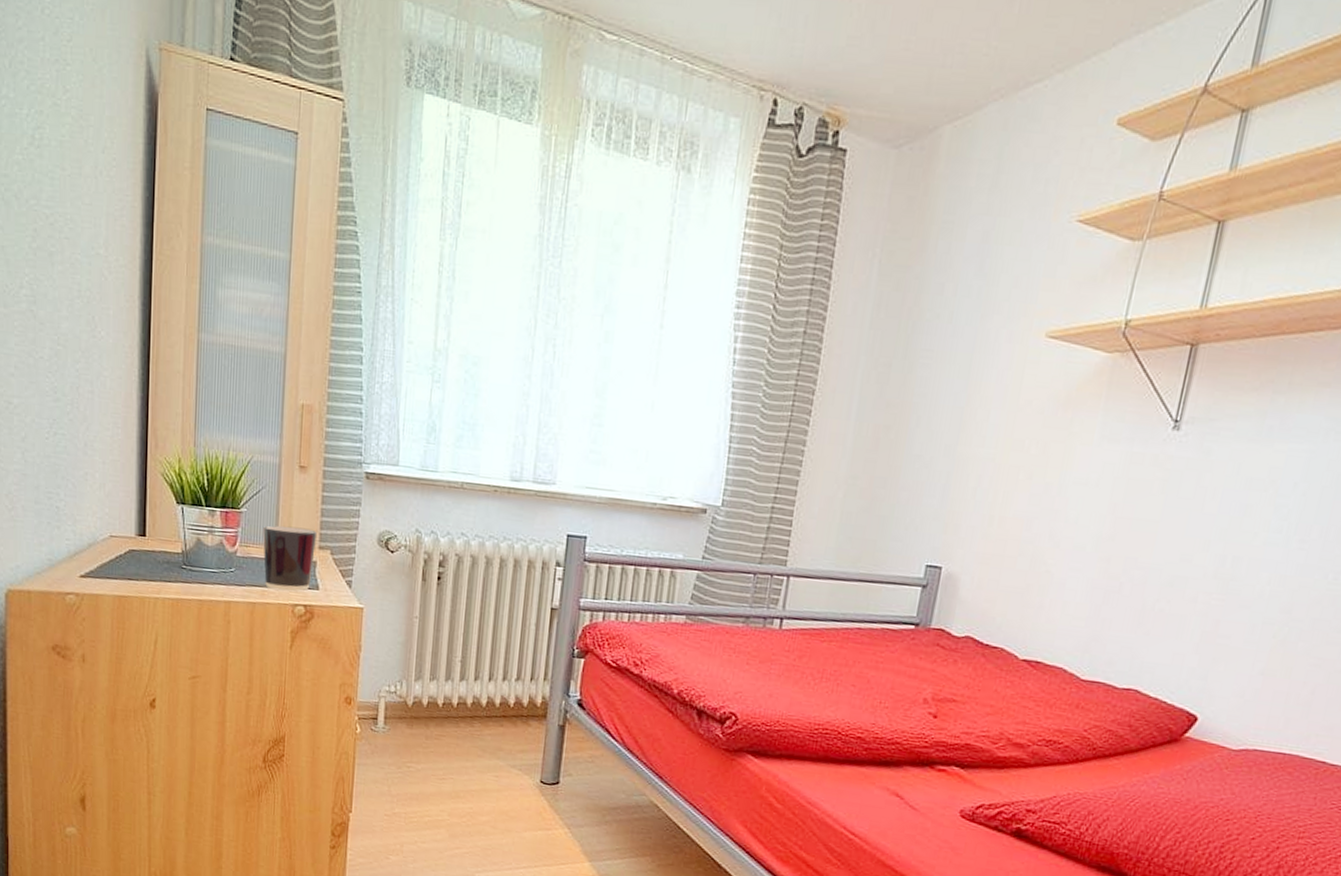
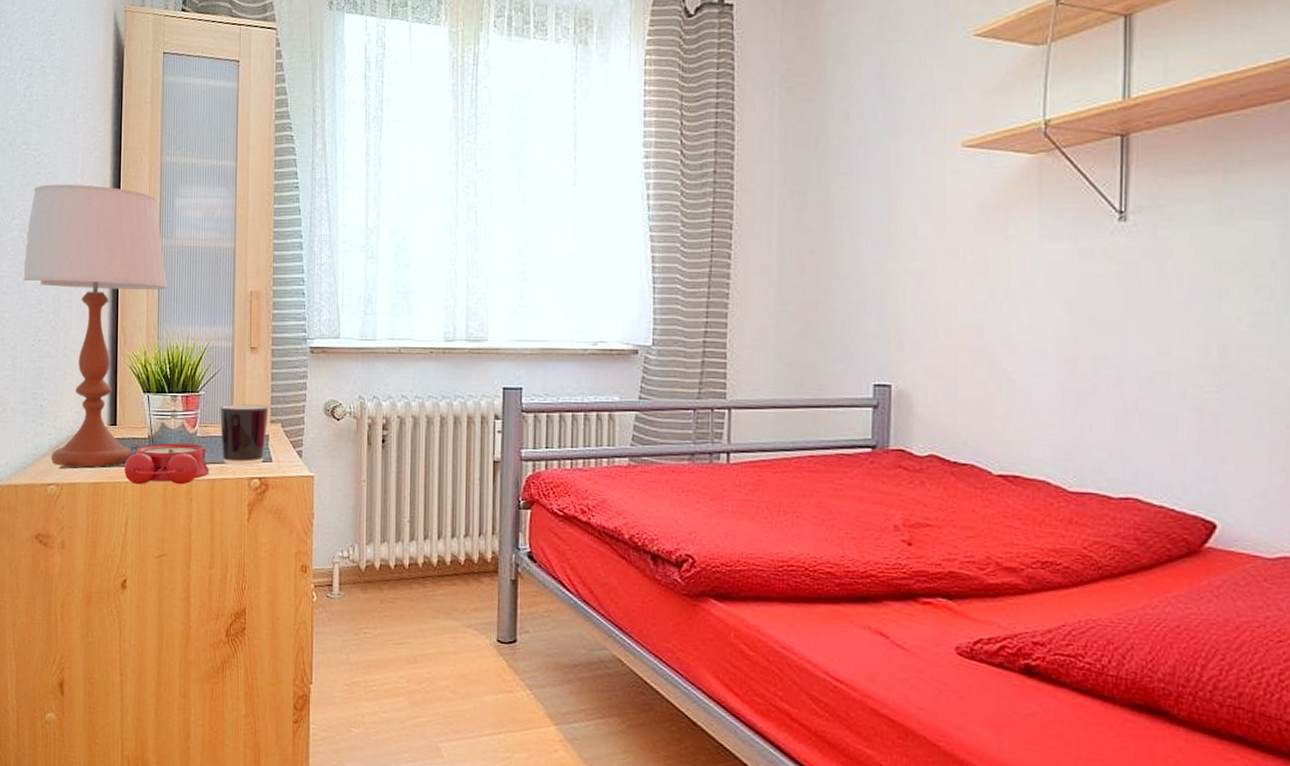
table lamp: none [34,251,207,580] -> present [23,184,168,468]
alarm clock: none [154,560,250,606] -> present [124,443,209,485]

